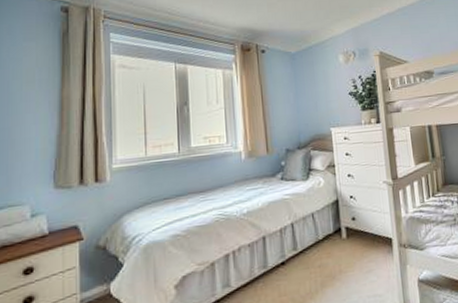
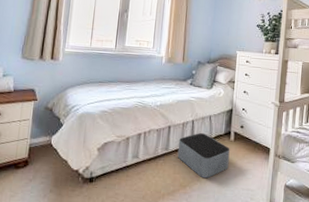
storage bin: none [278,237,346,295] -> present [177,133,230,179]

